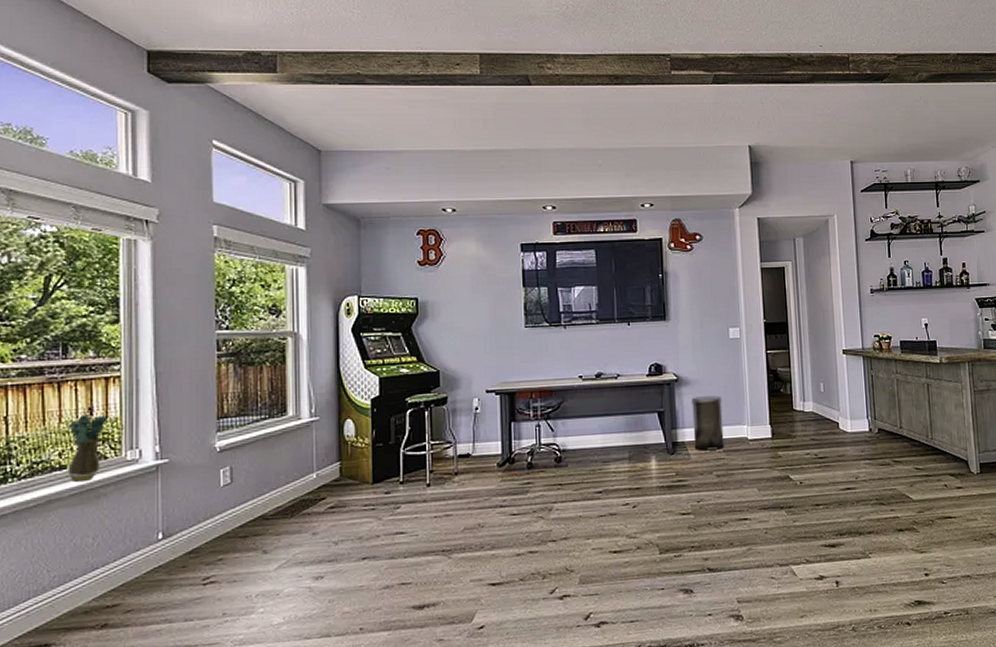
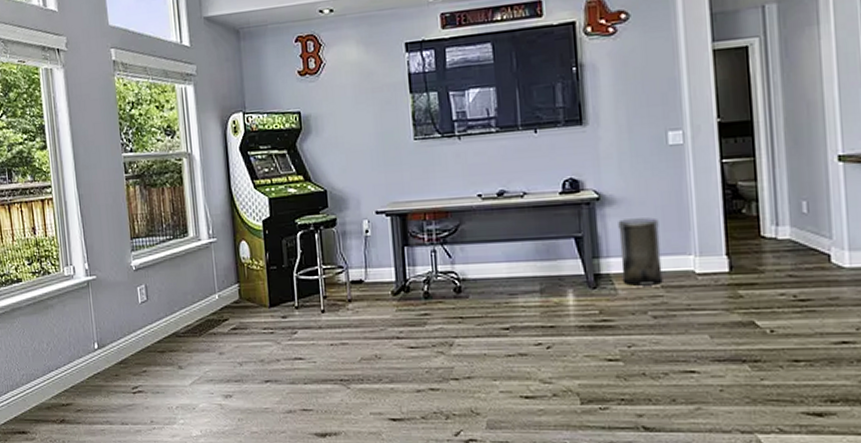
vase: present [67,412,108,483] -> none [19,231,47,295]

